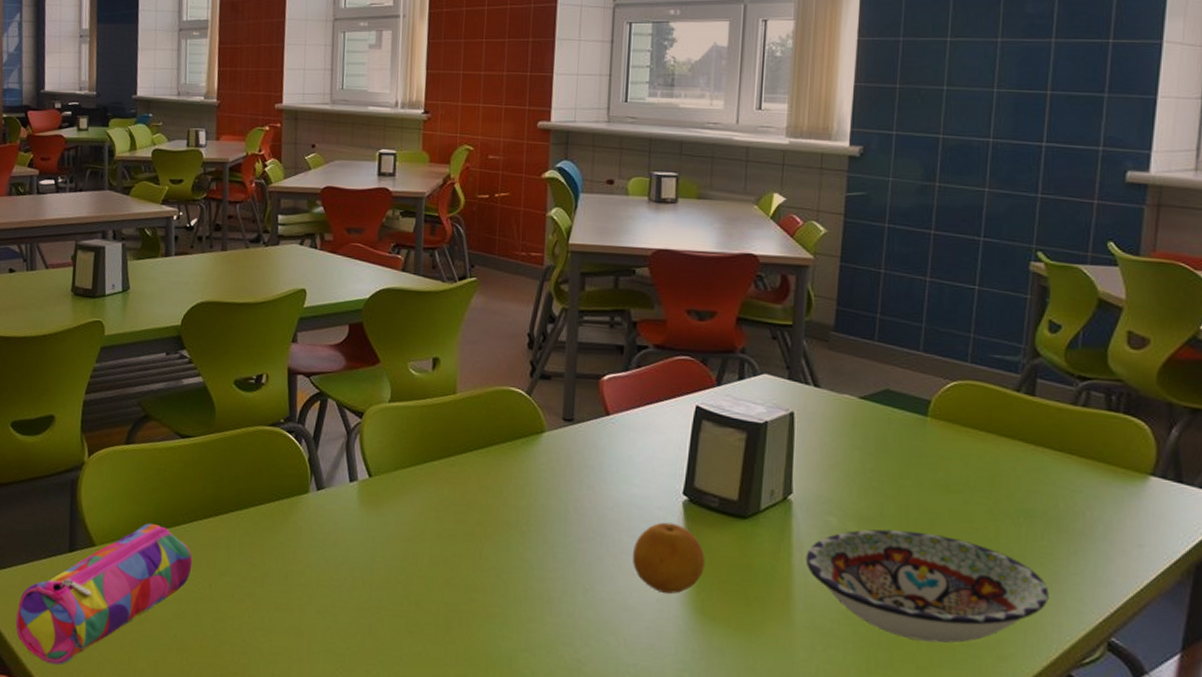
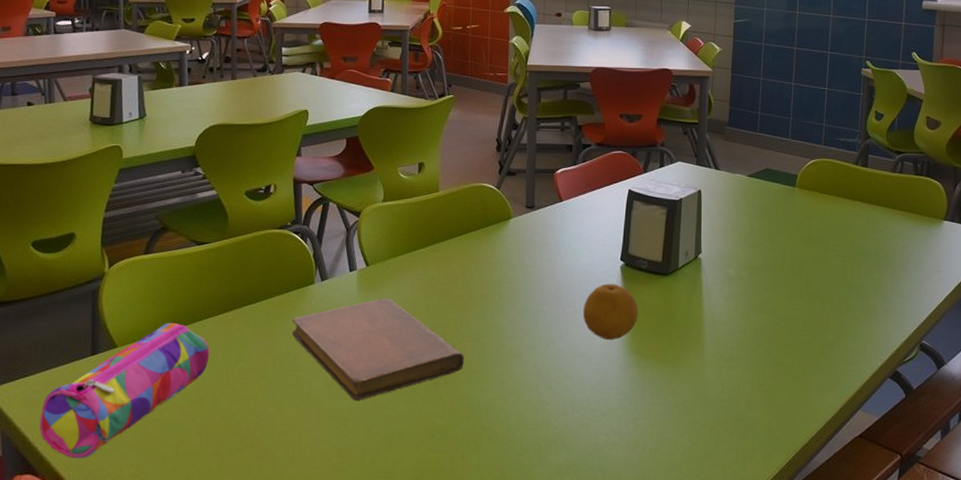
notebook: none [283,516,483,635] -> present [292,297,465,401]
bowl: present [805,529,1049,644] -> none [712,274,881,358]

